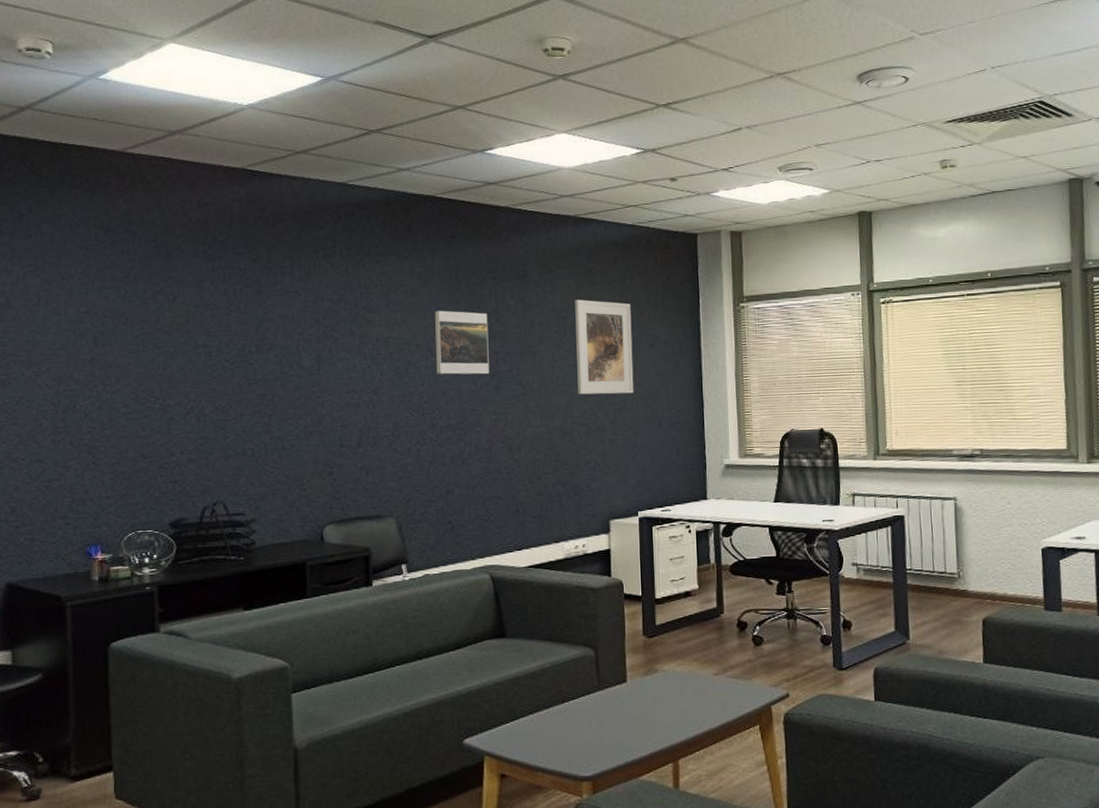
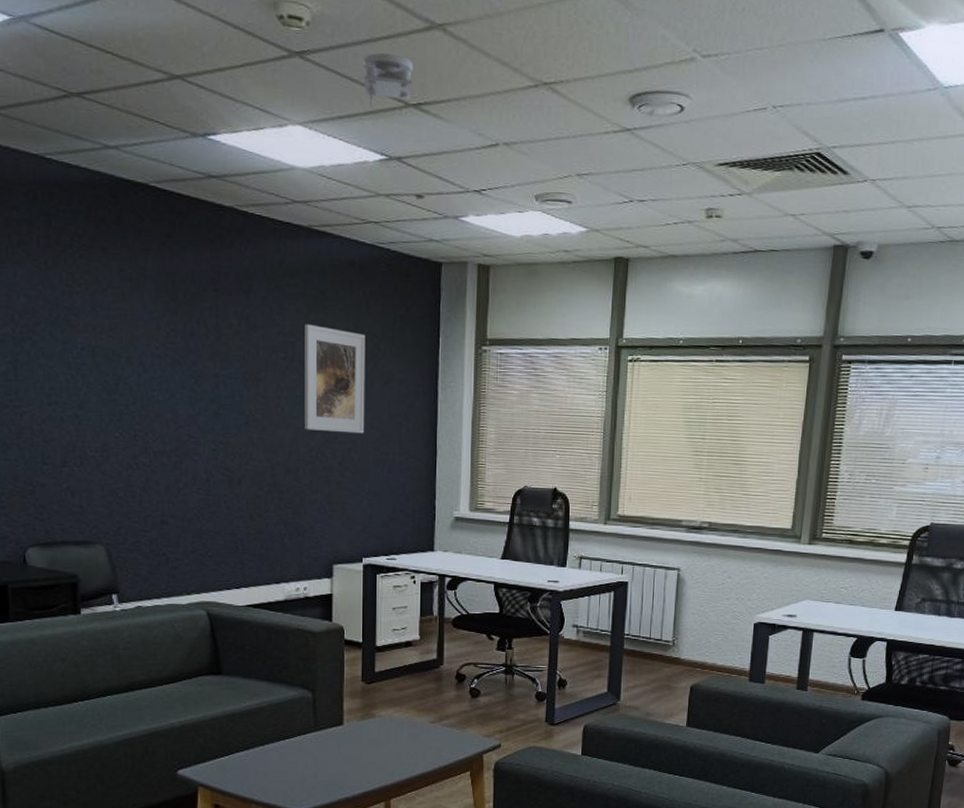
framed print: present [434,310,489,375] -> none [147,320,209,399]
smoke detector: none [618,66,662,113] -> present [363,52,413,109]

